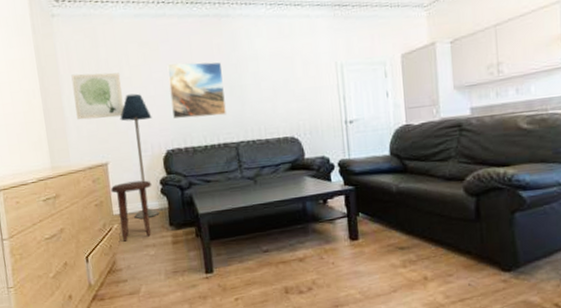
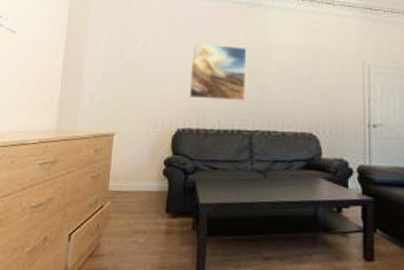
wall art: present [71,72,124,120] -> none [94,41,145,88]
side table: present [110,180,152,242] -> none [111,157,155,223]
floor lamp: present [120,93,159,219] -> none [130,67,169,200]

